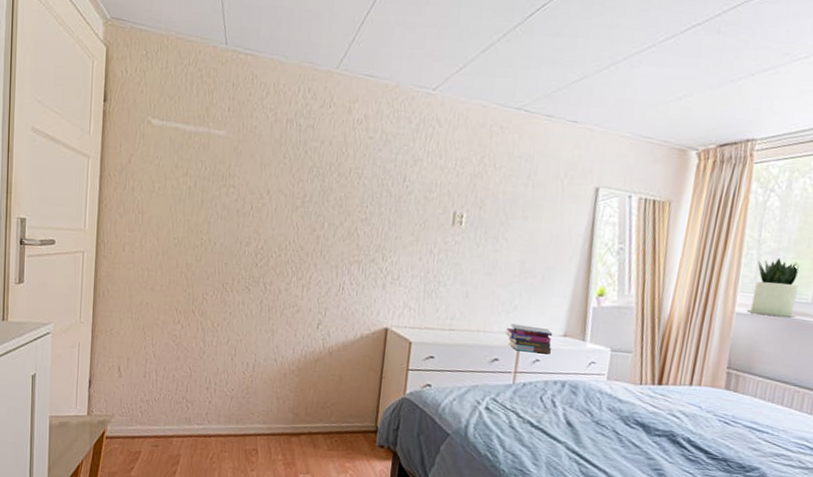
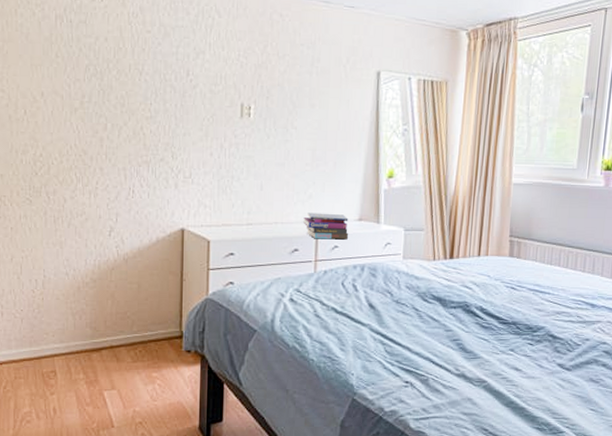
planter: present [746,258,799,319] -> none [522,128,565,185]

